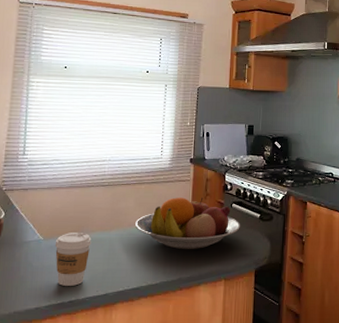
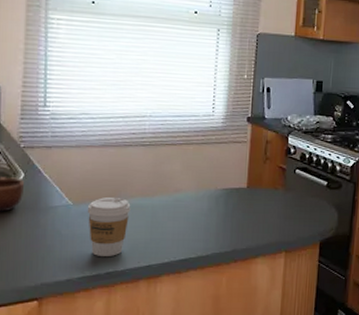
fruit bowl: present [135,197,240,250] -> none [182,161,304,219]

